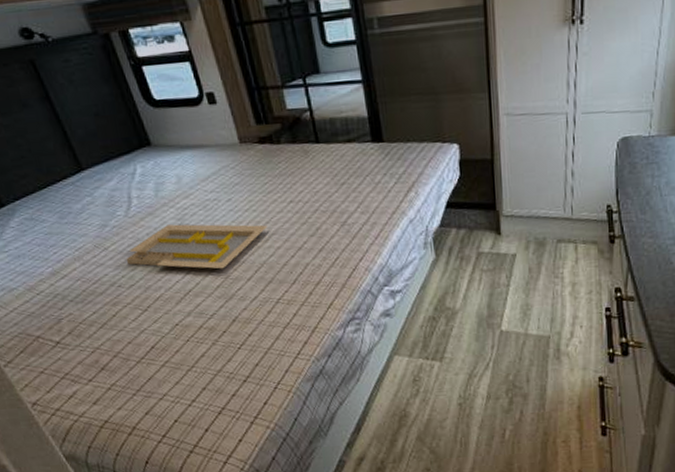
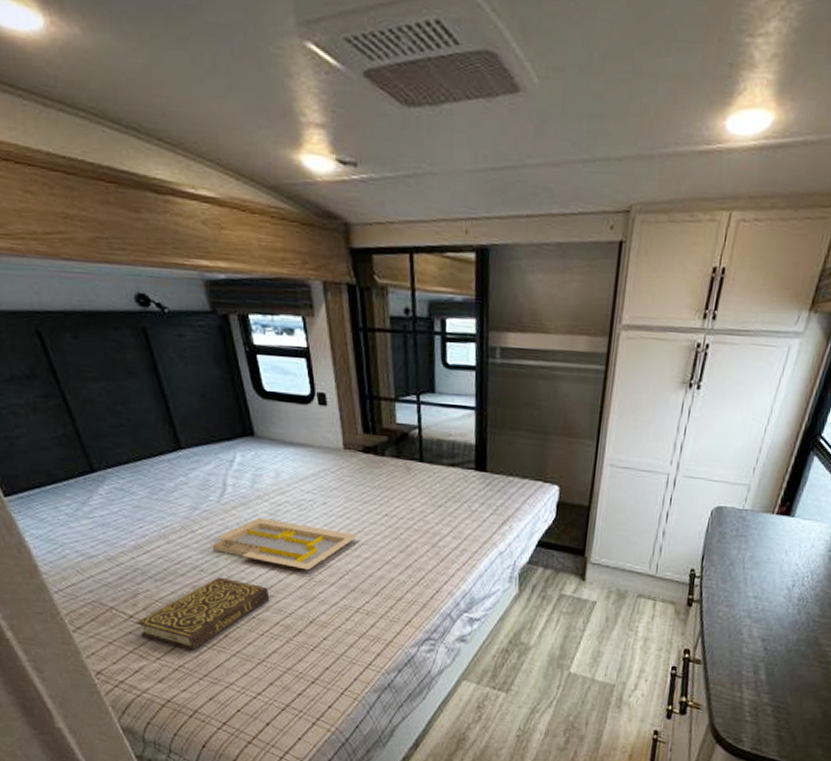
book: none [64,289,190,367] -> present [136,577,270,650]

